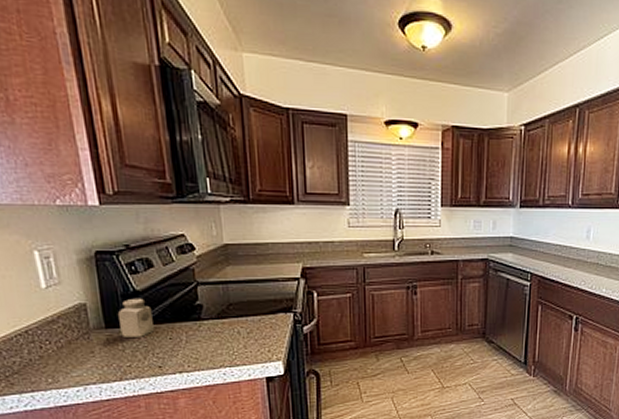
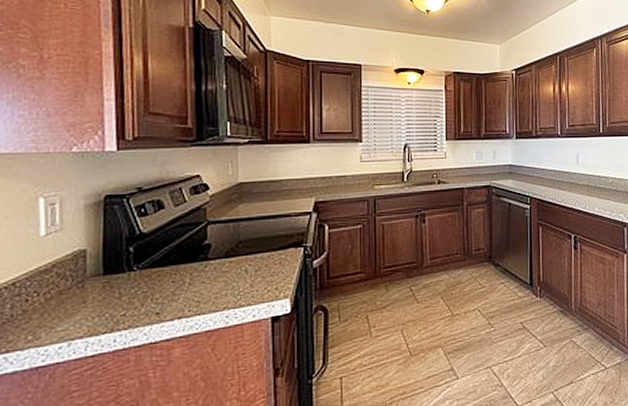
salt shaker: present [118,298,154,337] -> none [119,240,157,284]

